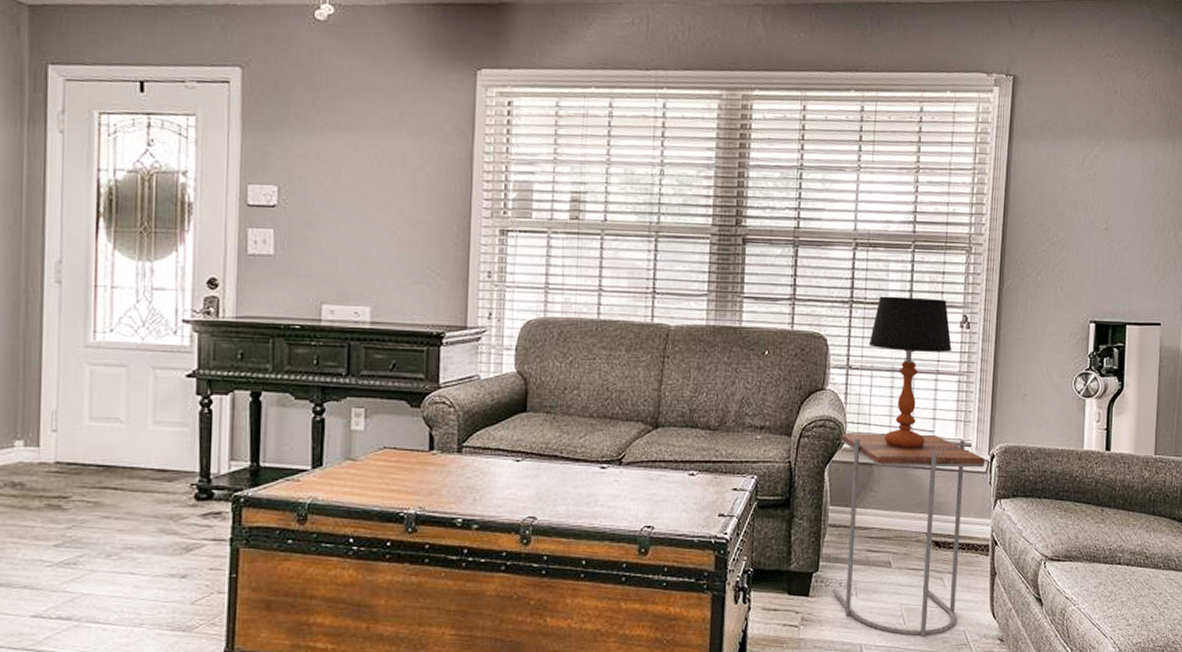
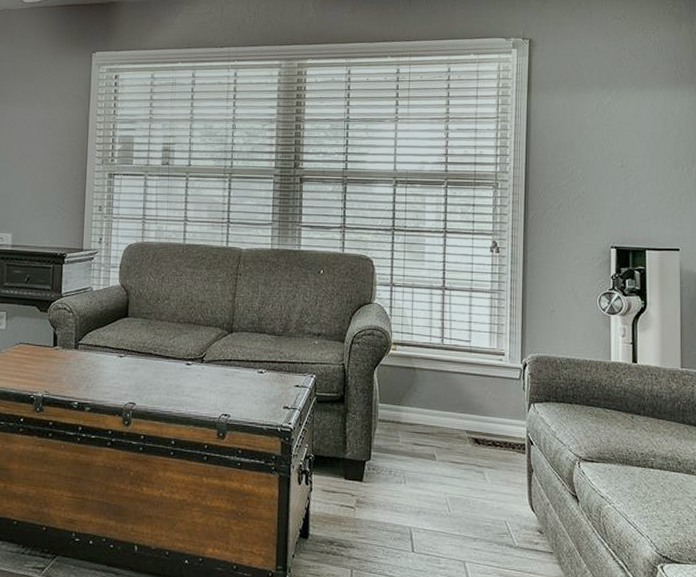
side table: present [832,433,985,638] -> none [383,341,518,525]
table lamp: present [868,296,952,449] -> none [409,225,483,356]

